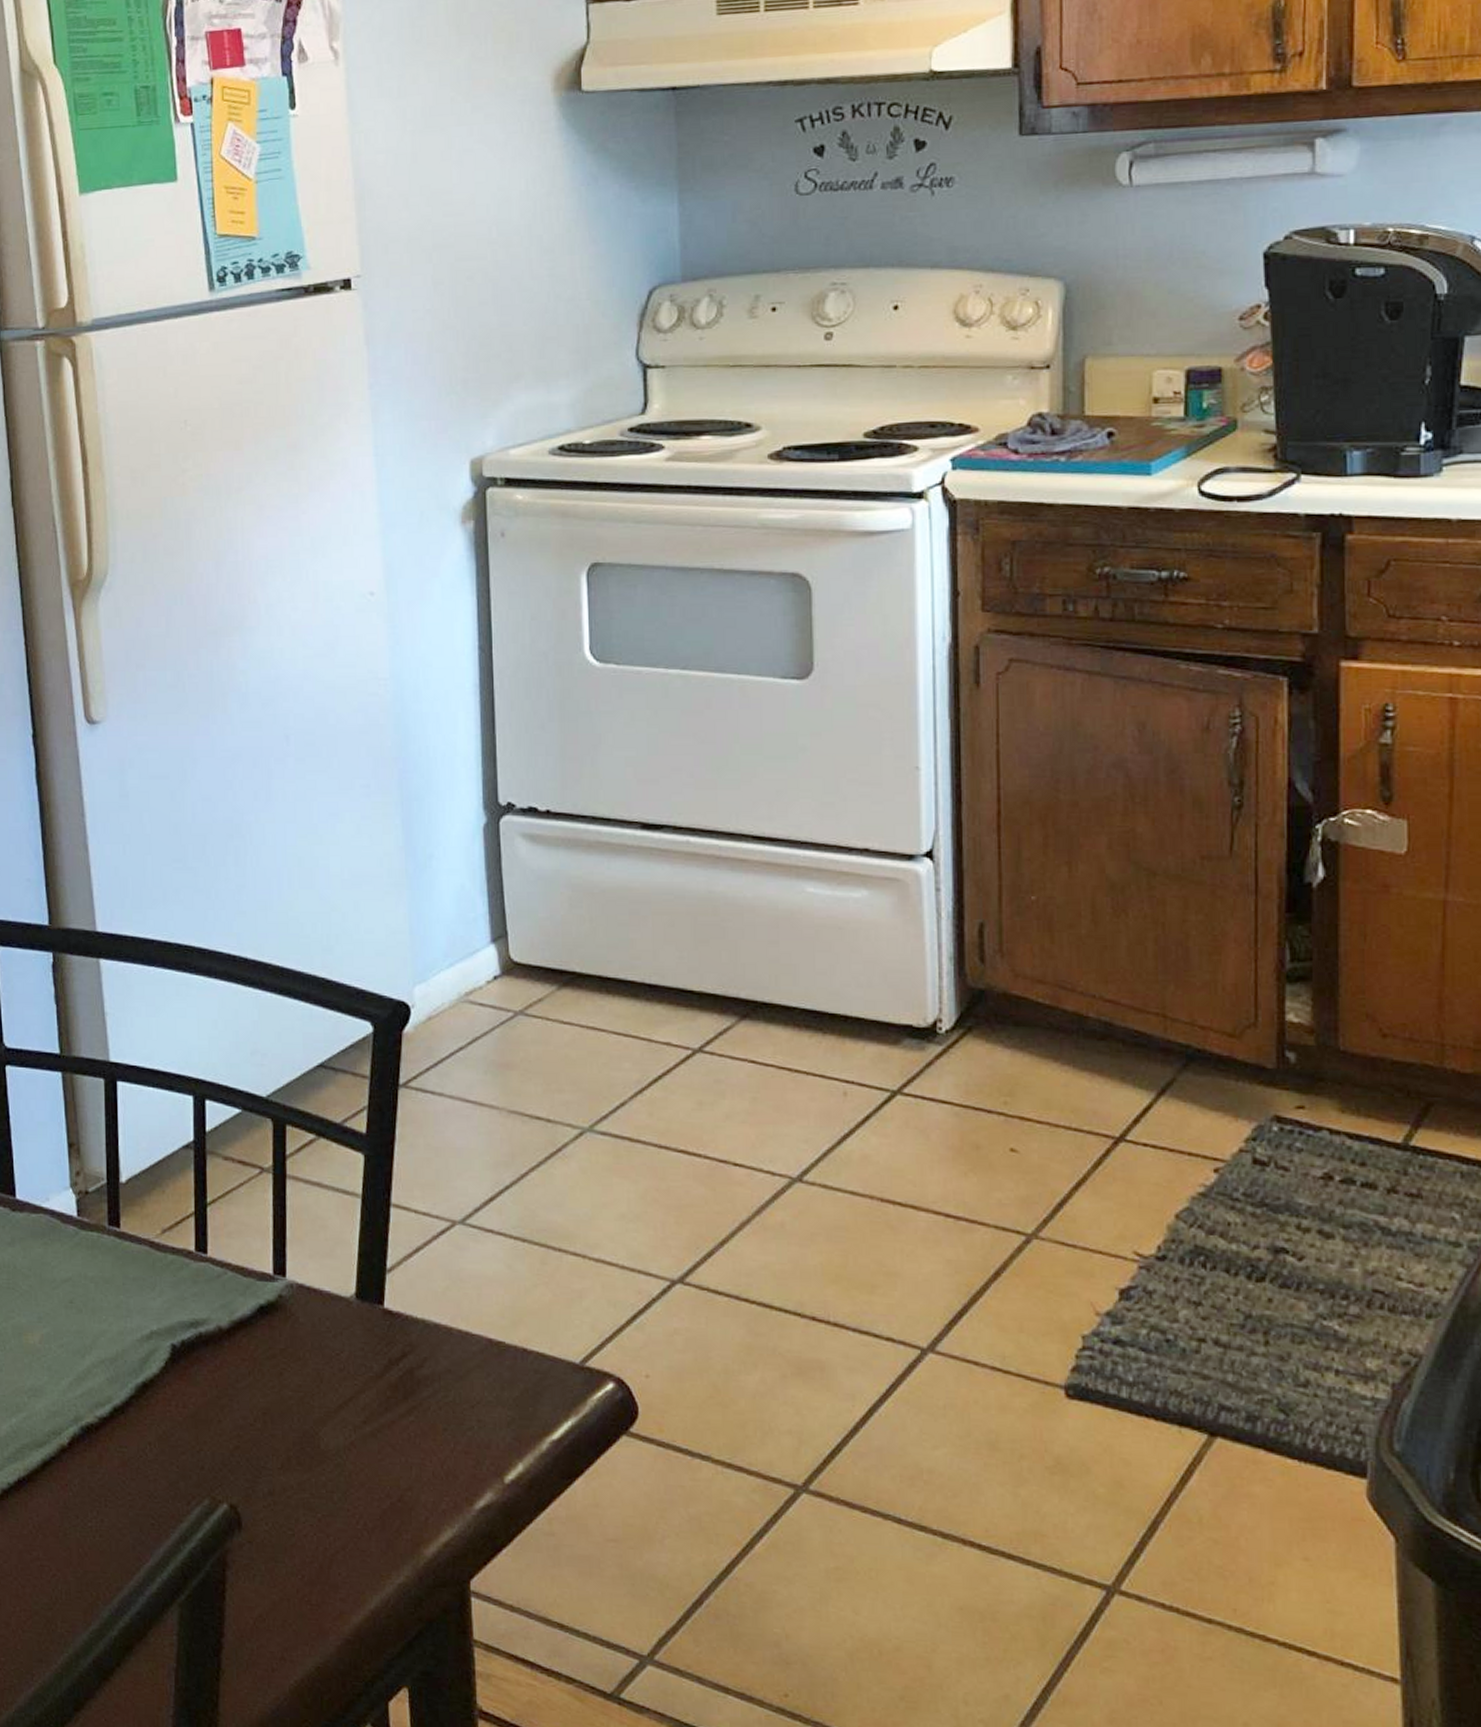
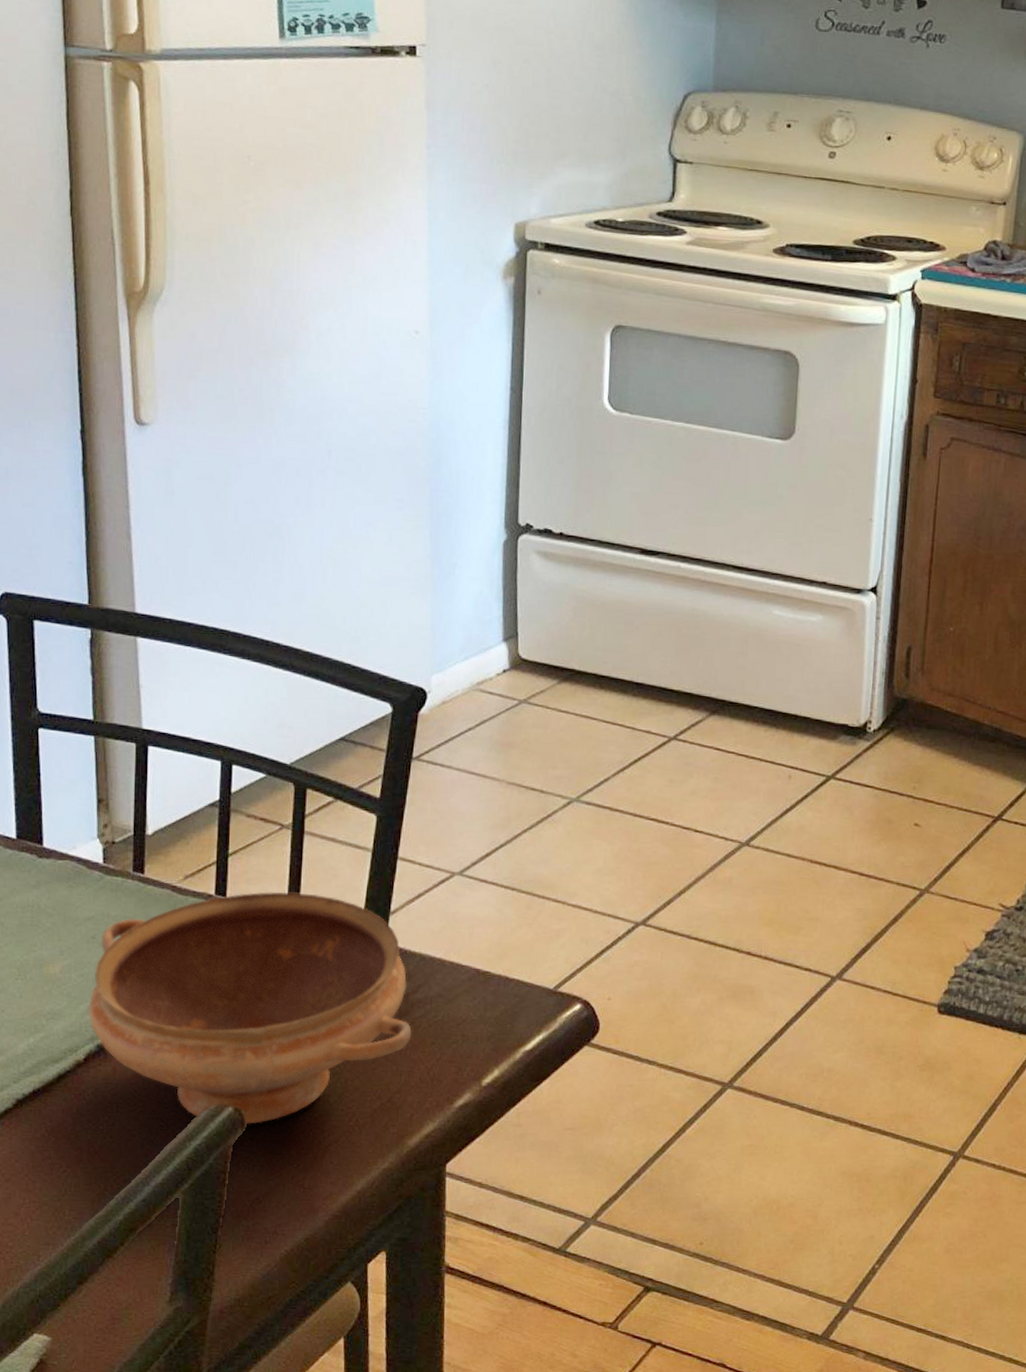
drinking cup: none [70,1246,420,1525] -> present [88,891,412,1124]

